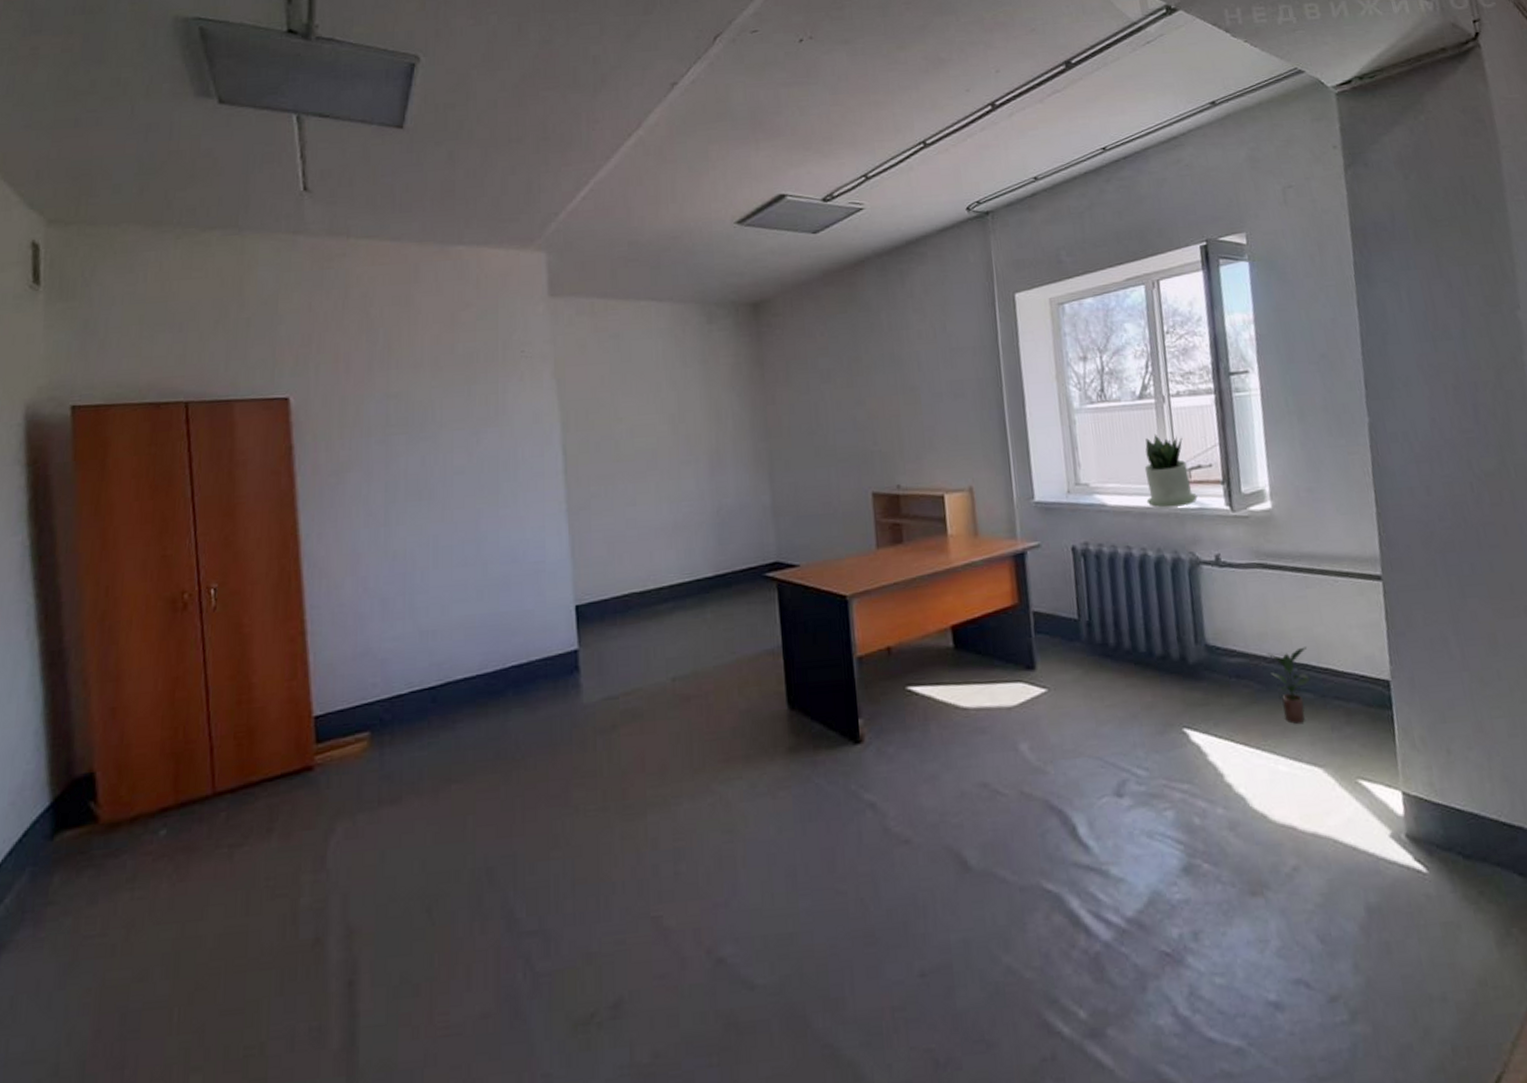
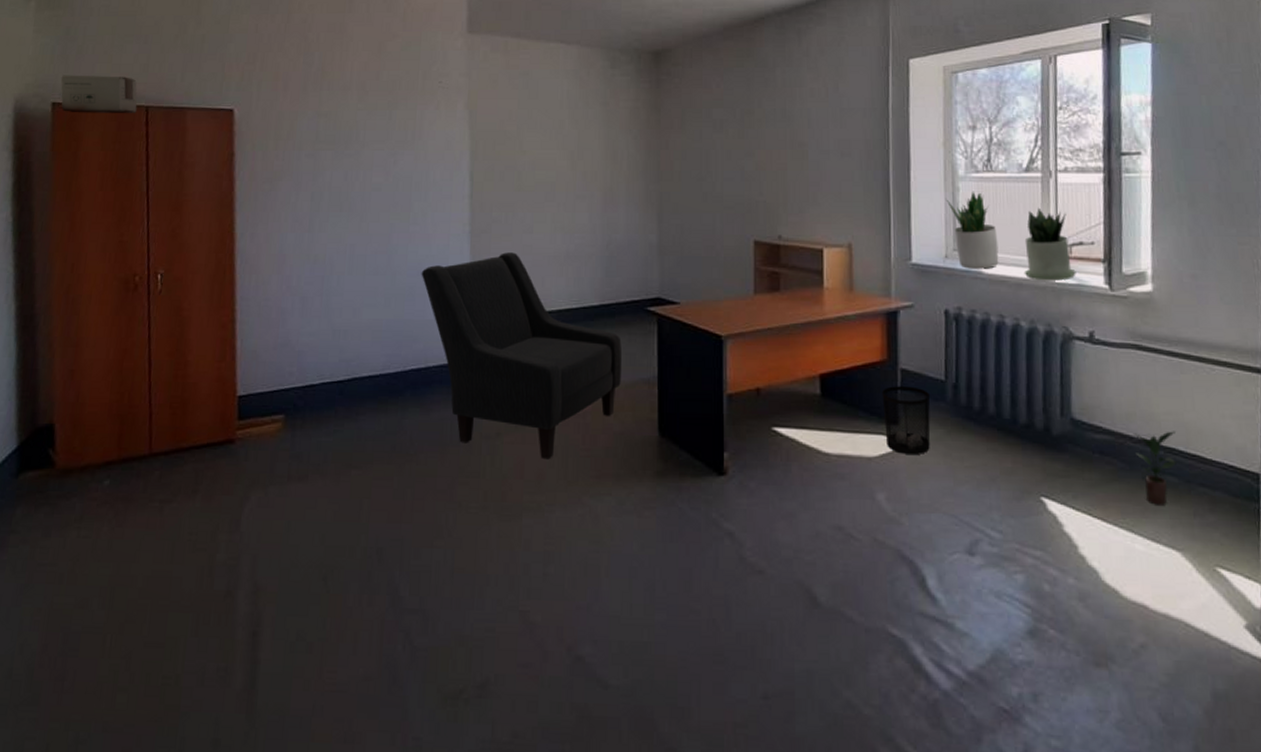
box: none [80,370,175,416] -> present [61,75,137,114]
chair: none [515,528,743,749] -> present [421,252,622,460]
waste bin: none [1016,628,1069,700] -> present [882,386,931,454]
planter: none [1063,422,1121,503] -> present [946,191,999,270]

